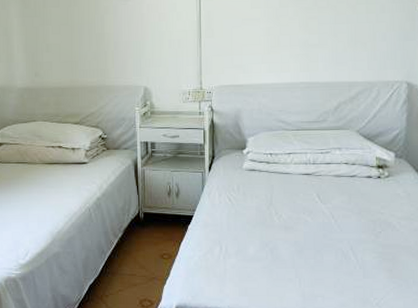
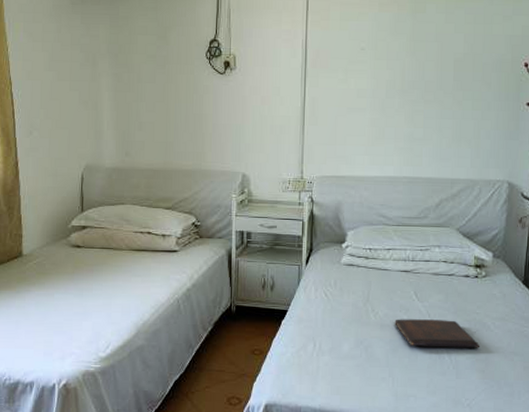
book: none [299,221,386,248] -> present [395,319,479,348]

